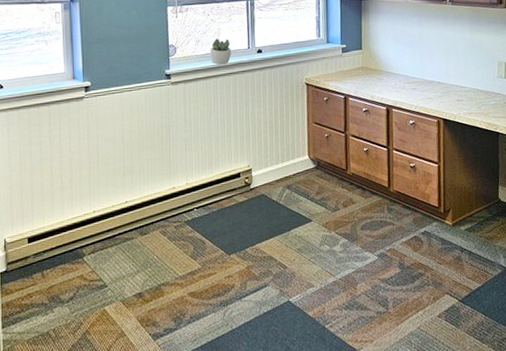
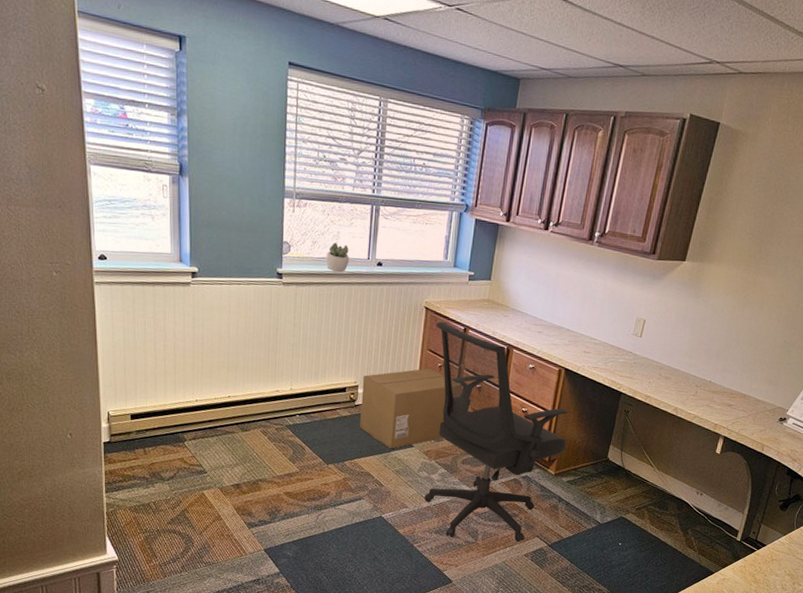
box: none [255,140,351,228] -> present [360,368,463,449]
office chair: none [318,93,458,311] -> present [424,321,568,542]

